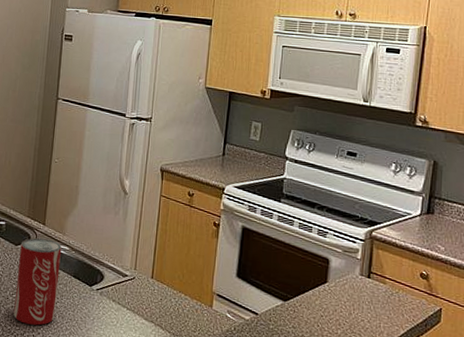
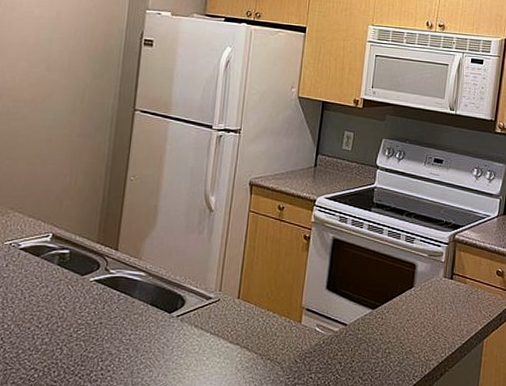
beverage can: present [13,238,62,326] -> none [78,265,137,362]

